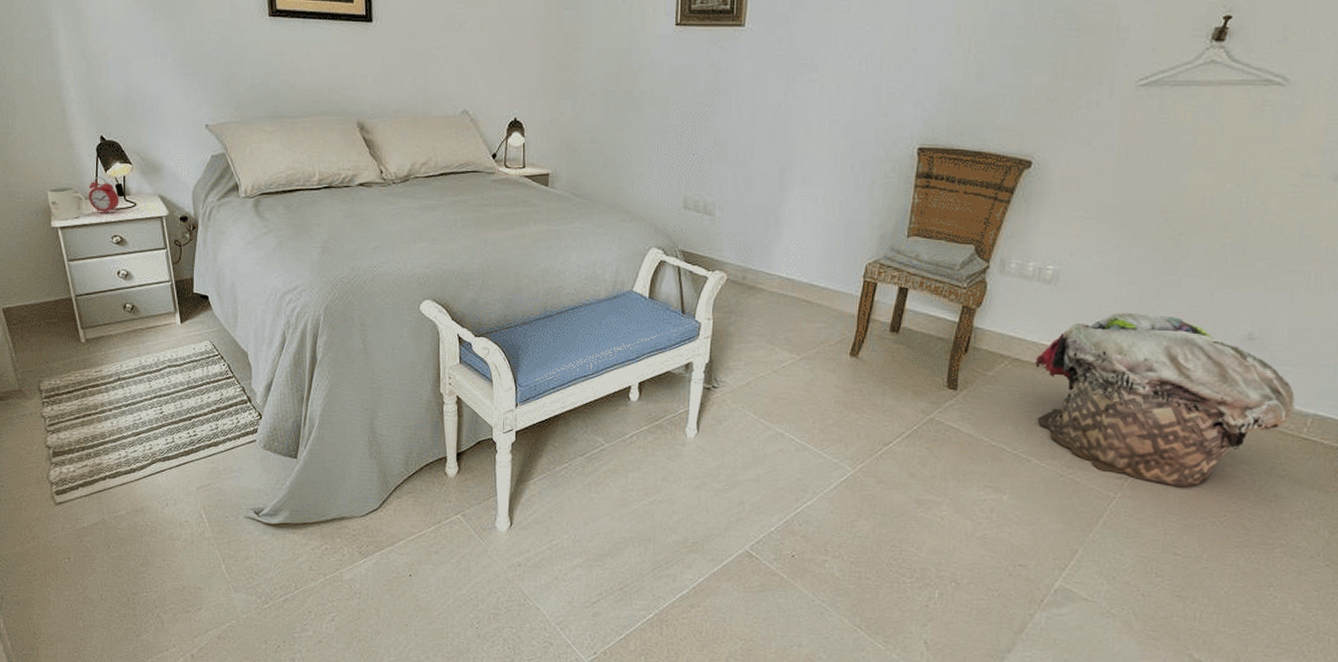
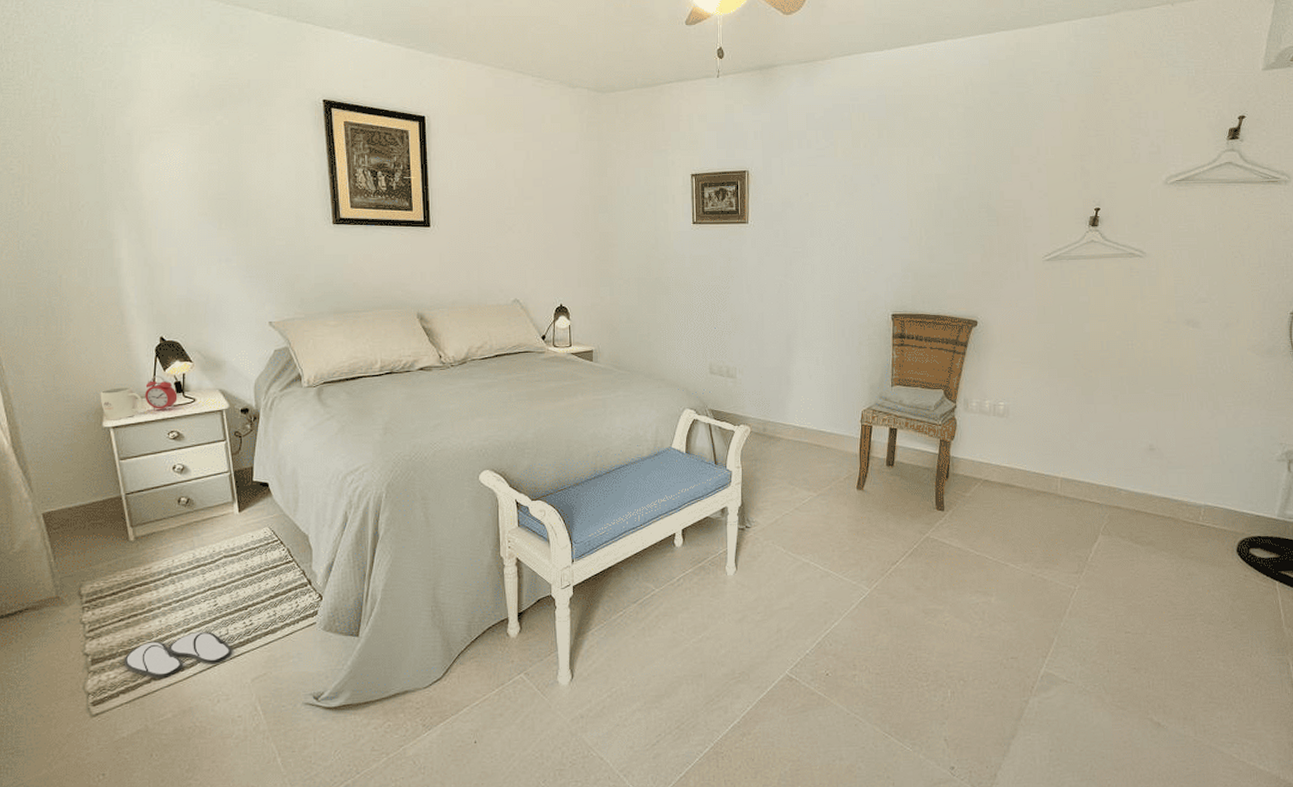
slippers: none [81,437,178,478] -> present [124,632,232,679]
laundry basket: present [1034,311,1295,488] -> none [1000,435,1191,575]

